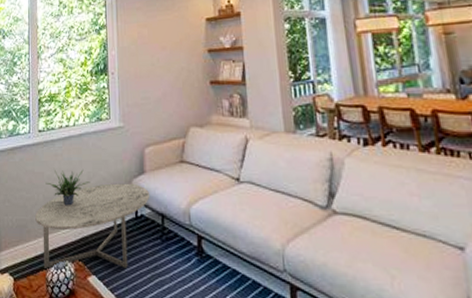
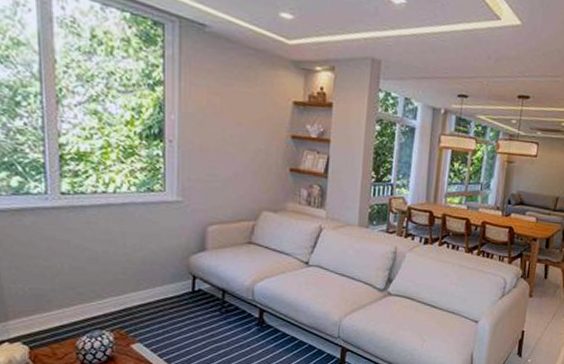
coffee table: present [35,183,149,269] -> none [58,257,210,337]
potted plant: present [45,169,90,206] -> none [73,239,136,277]

